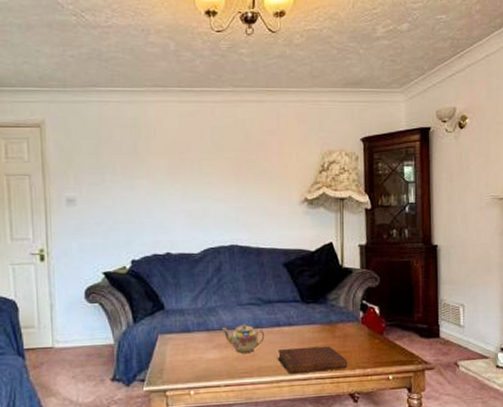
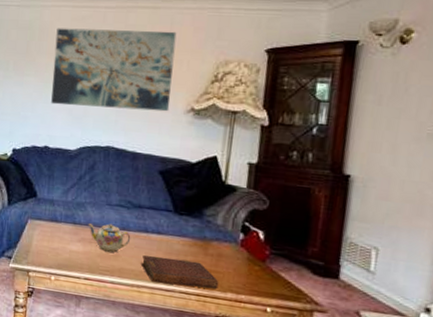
wall art: none [164,124,286,207] -> present [51,28,177,112]

